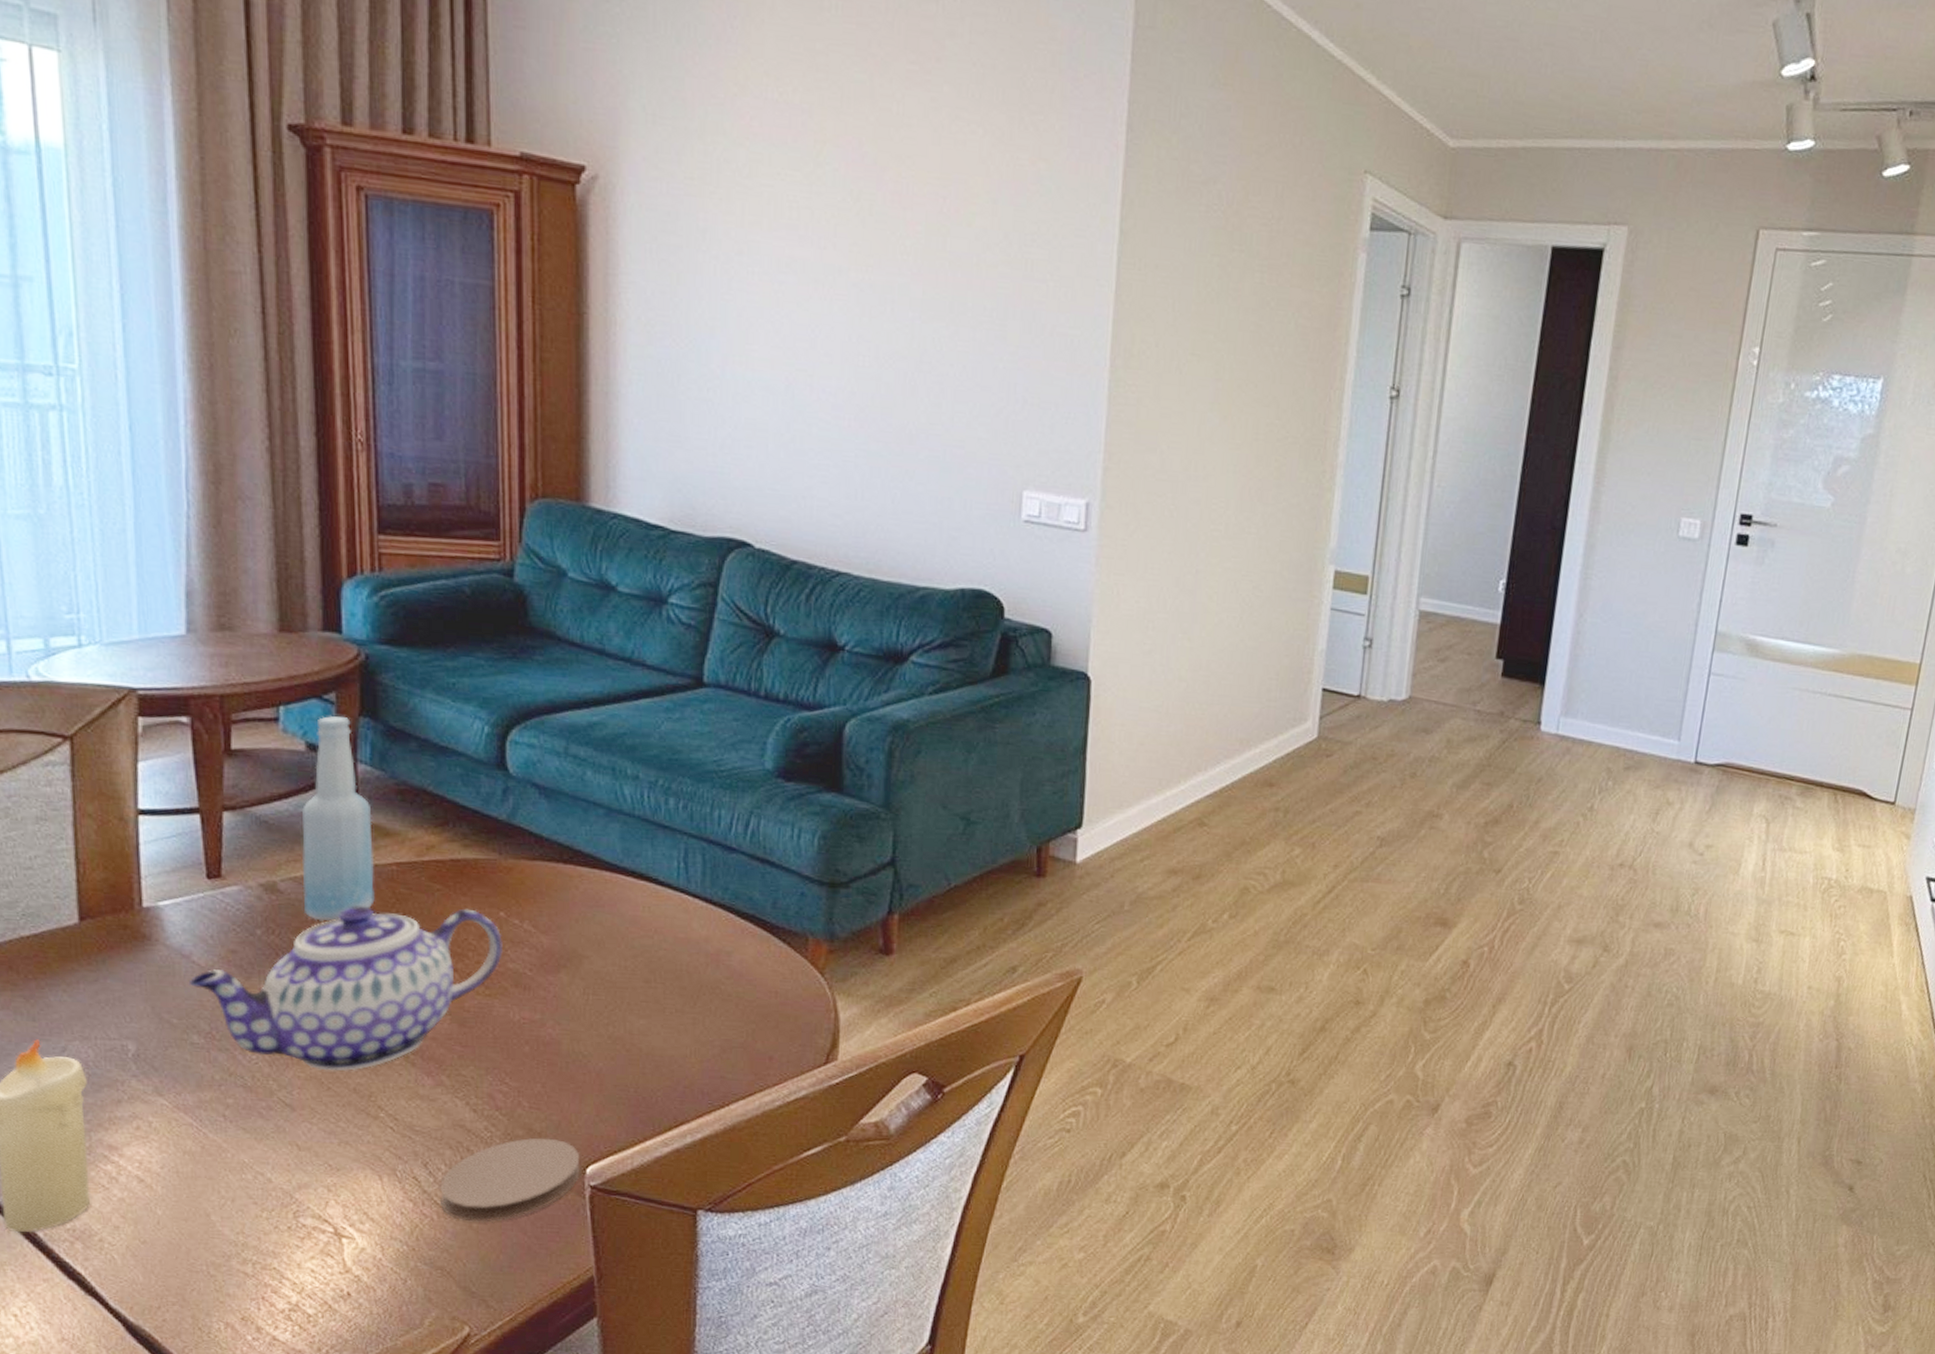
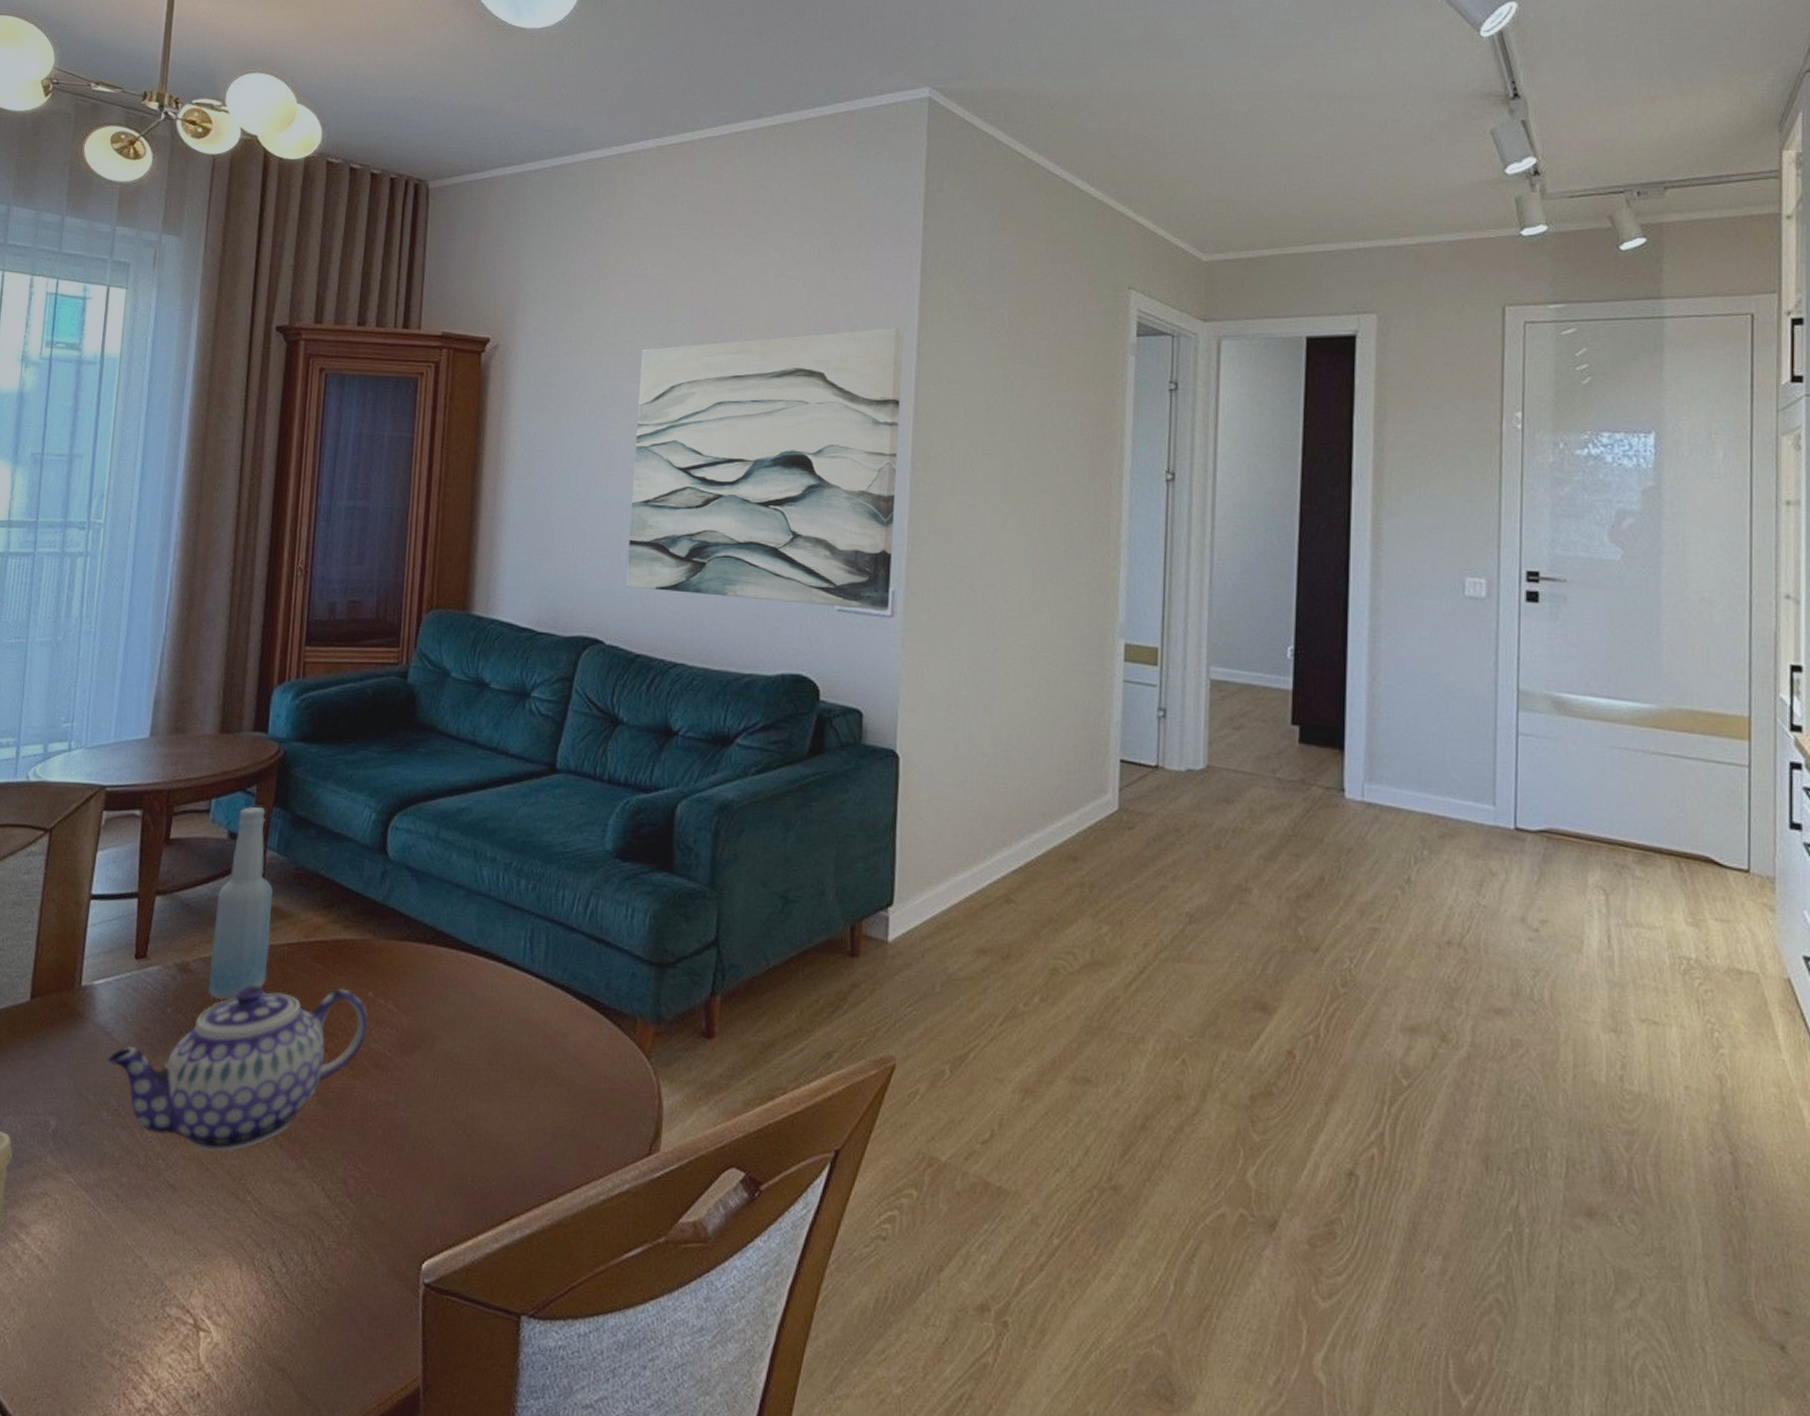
coaster: present [439,1137,580,1223] -> none [288,1228,418,1320]
wall art: none [777,195,1106,524] -> present [626,328,904,611]

